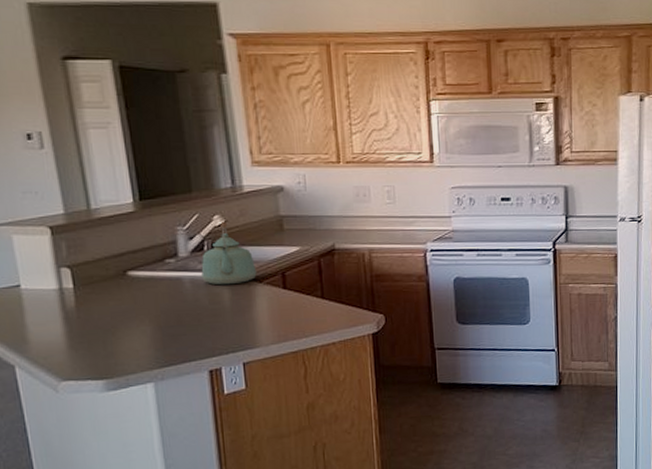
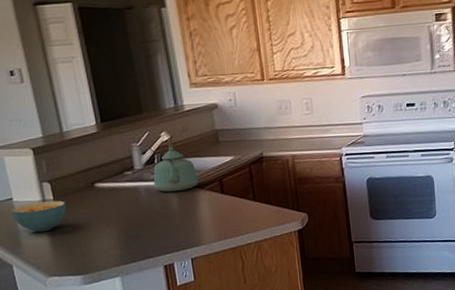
cereal bowl: none [17,290,89,328] -> present [11,200,66,233]

